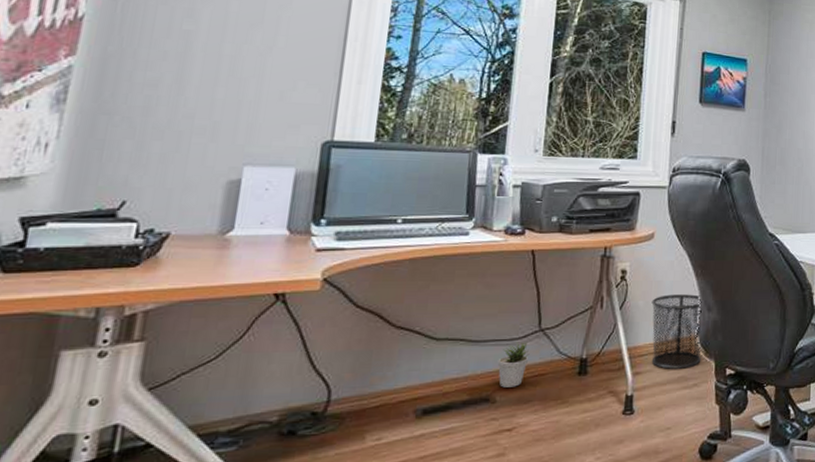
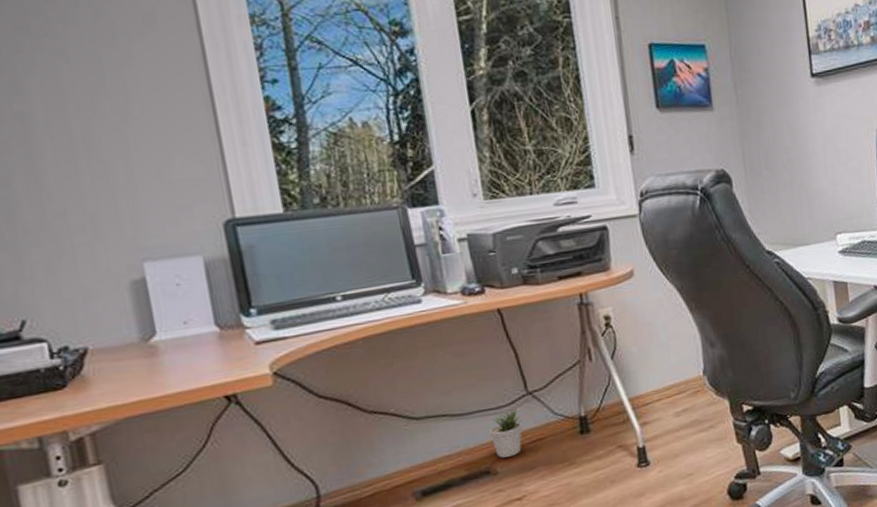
waste bin: present [651,294,702,369] -> none [645,331,713,415]

